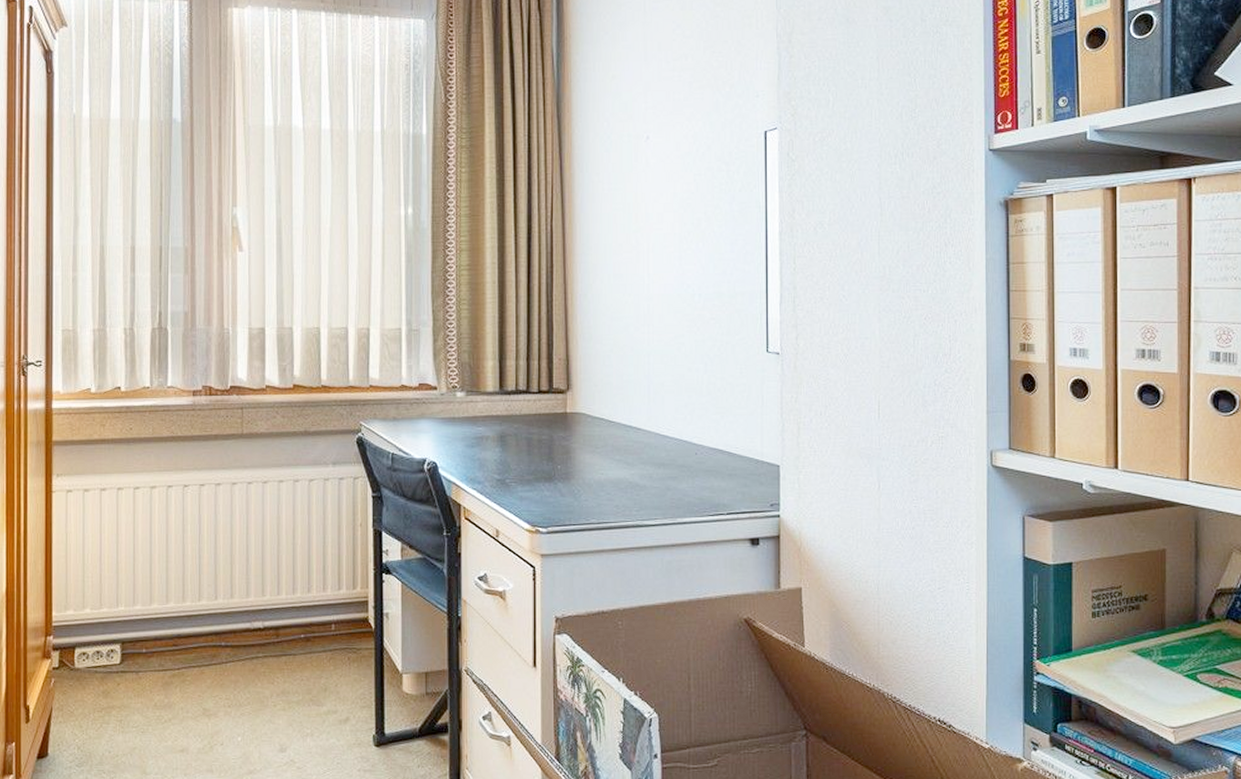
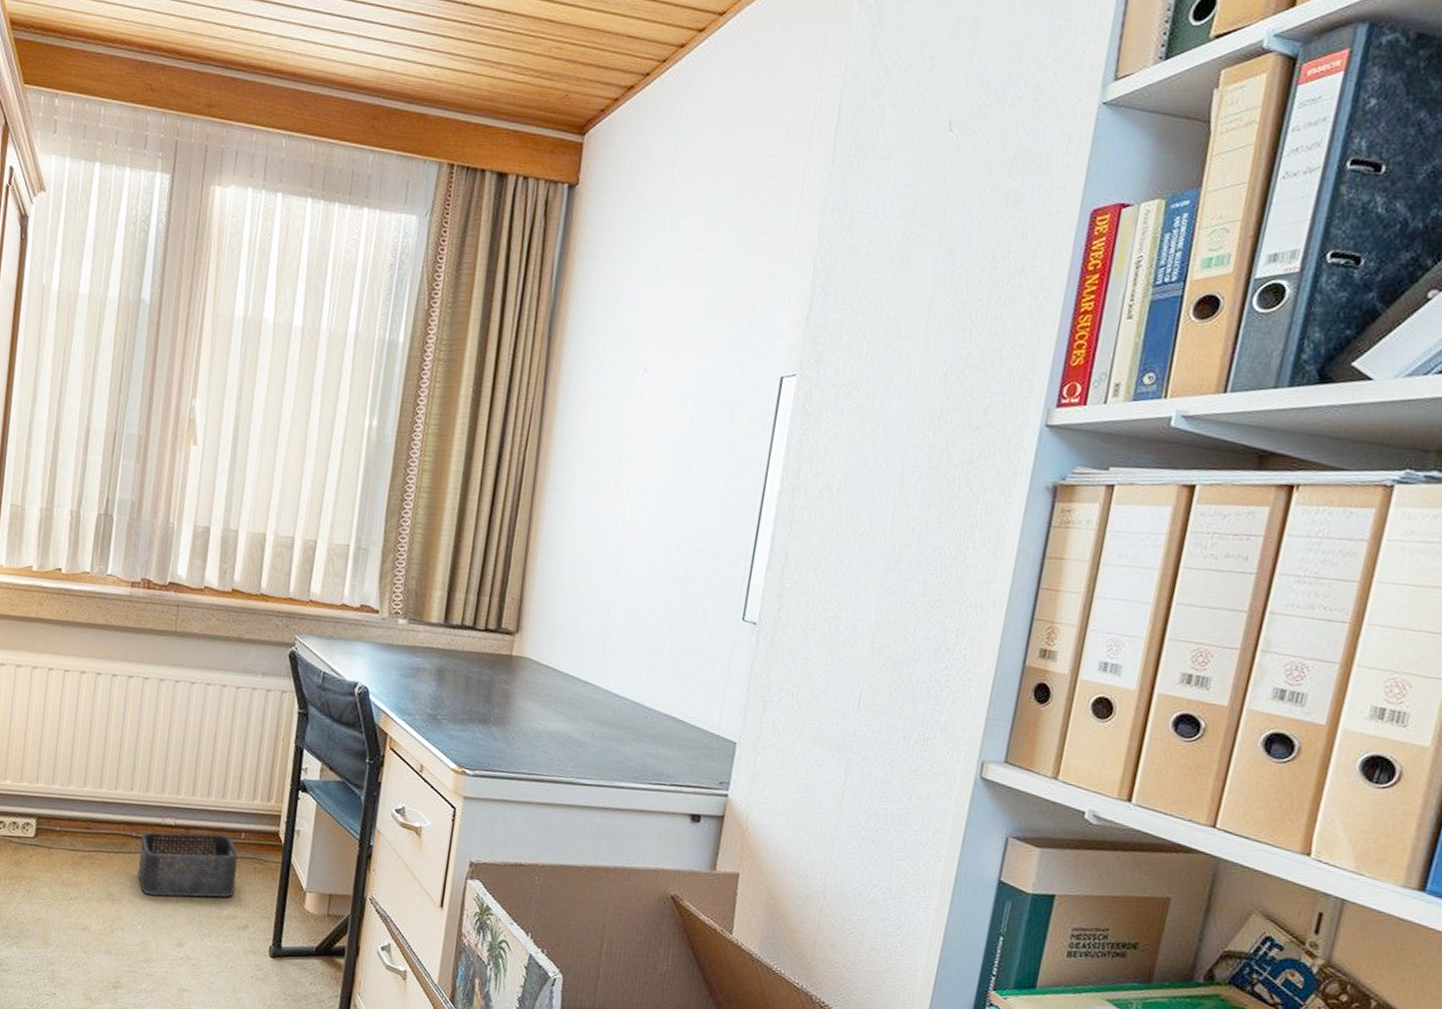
storage bin: none [231,629,332,704] -> present [138,831,238,898]

